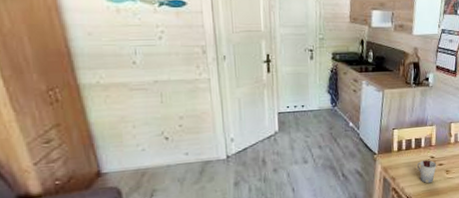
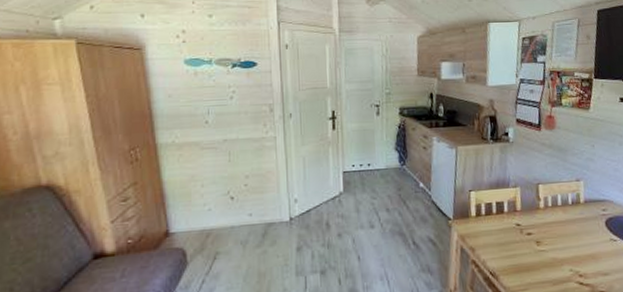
cup: present [416,160,436,184] -> none [499,228,524,257]

